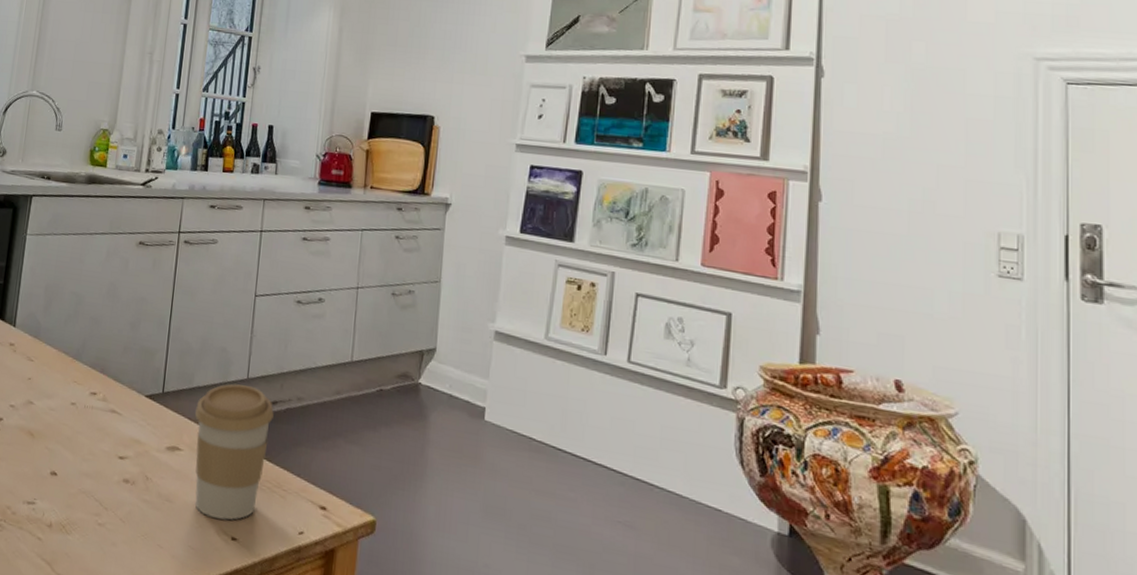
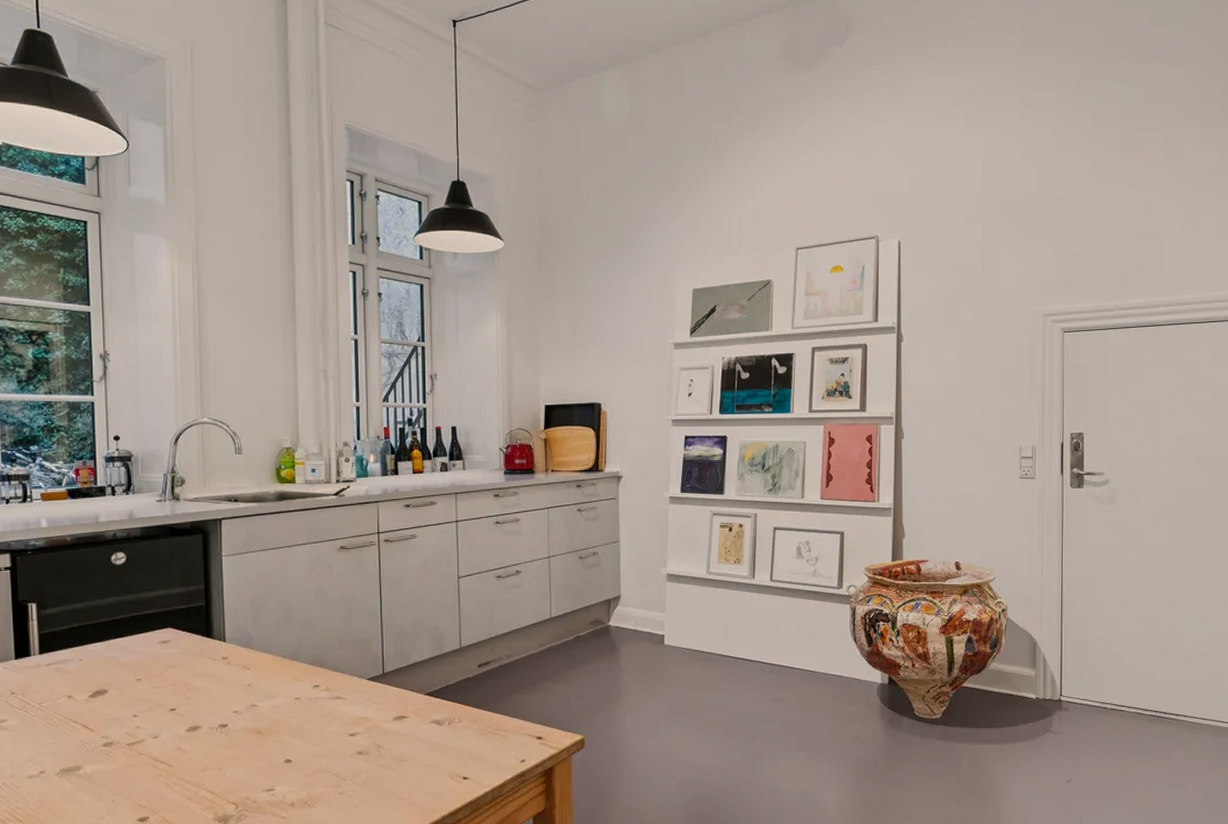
coffee cup: present [195,383,274,520] -> none [416,654,488,765]

